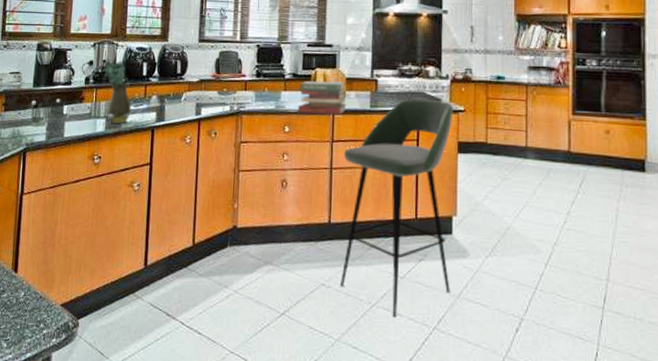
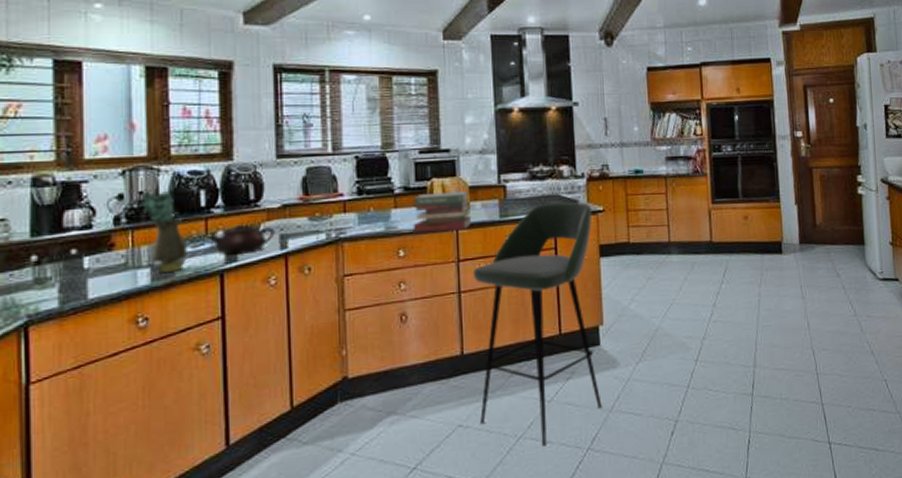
teapot: none [147,92,193,115] -> present [209,224,275,254]

